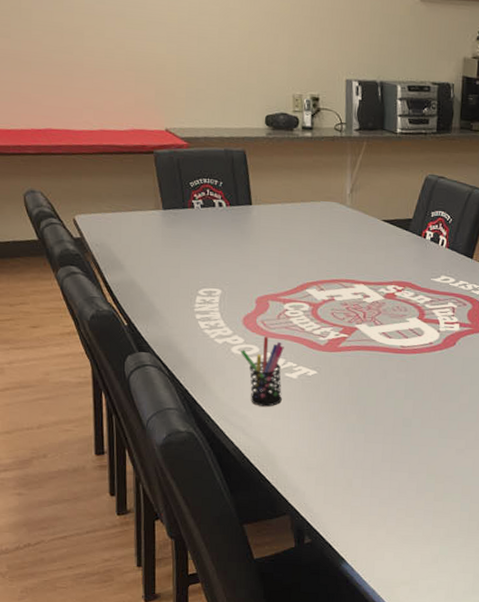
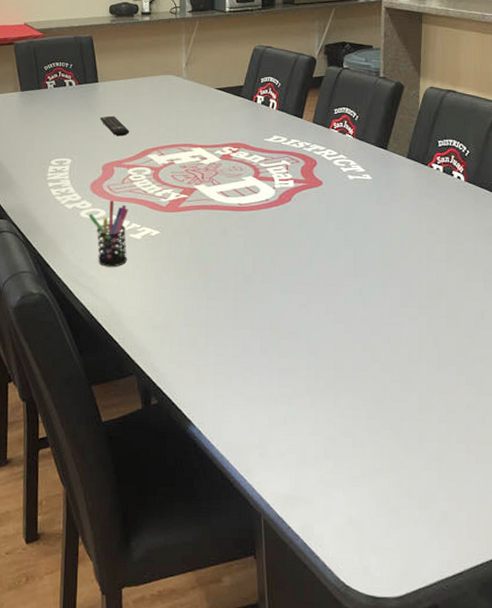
remote control: none [254,243,287,267] -> present [100,115,130,136]

